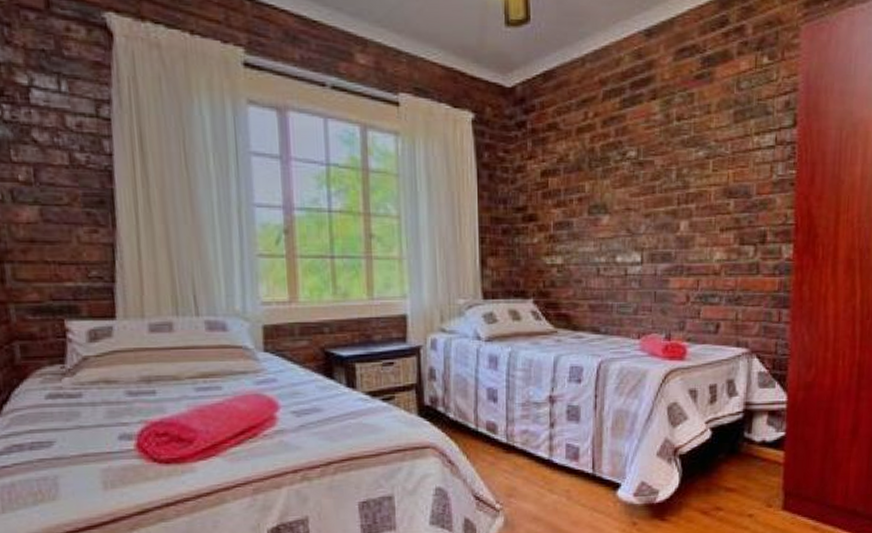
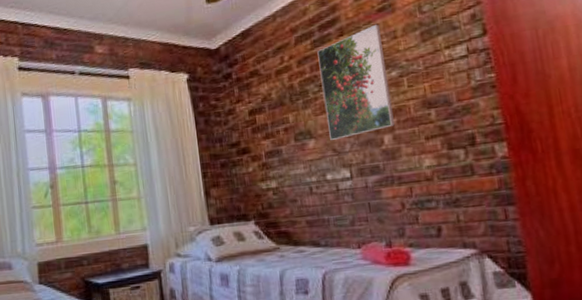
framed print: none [625,92,695,220] -> present [317,24,395,141]

